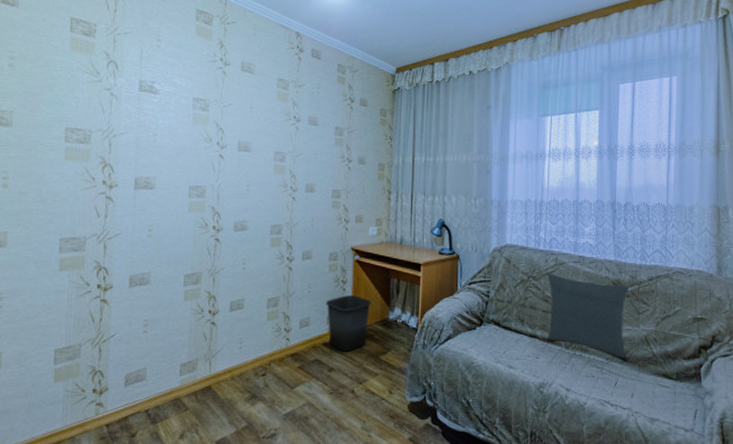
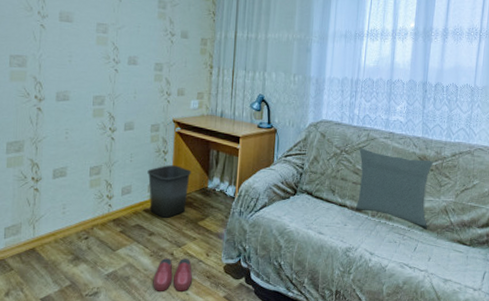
slippers: none [333,396,375,433] -> present [153,258,192,292]

